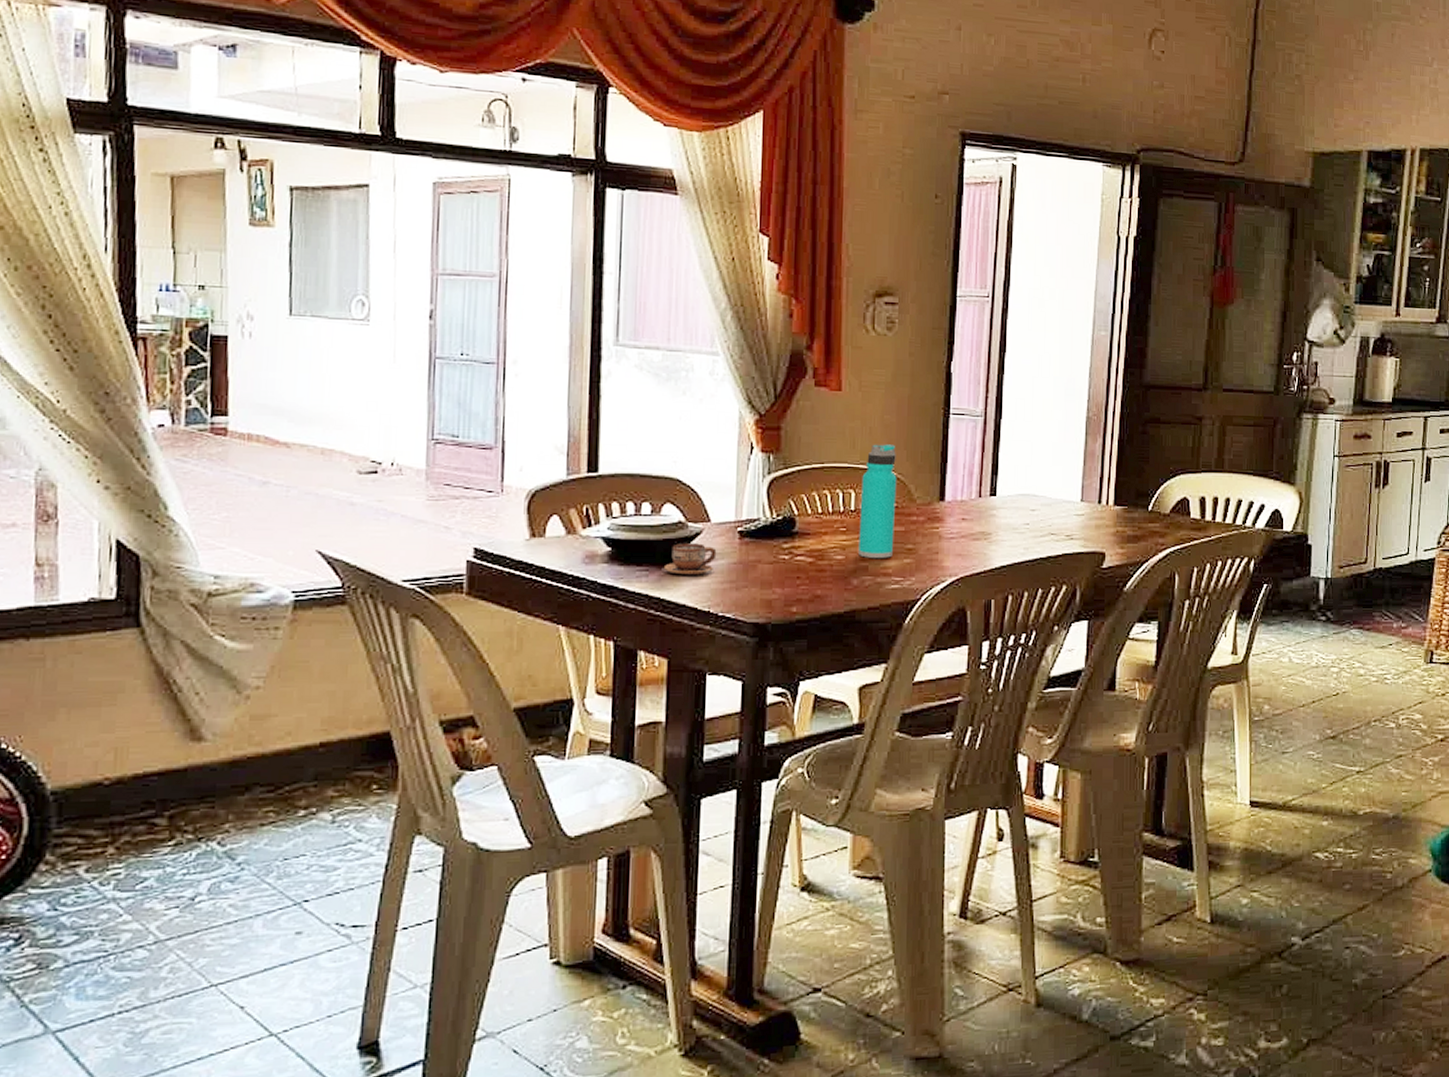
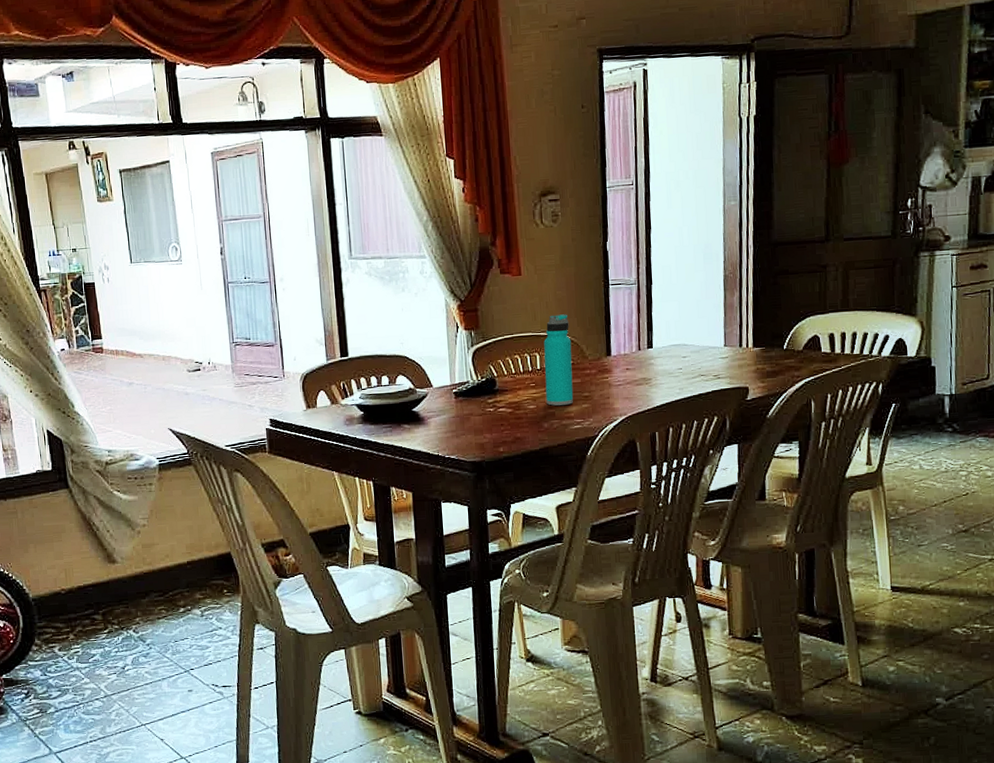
cup: present [663,543,717,576] -> none [402,404,440,429]

